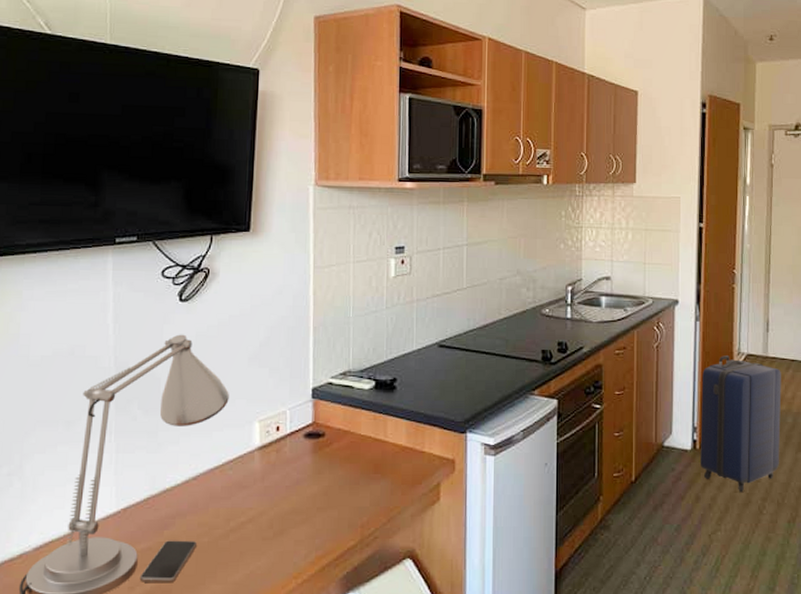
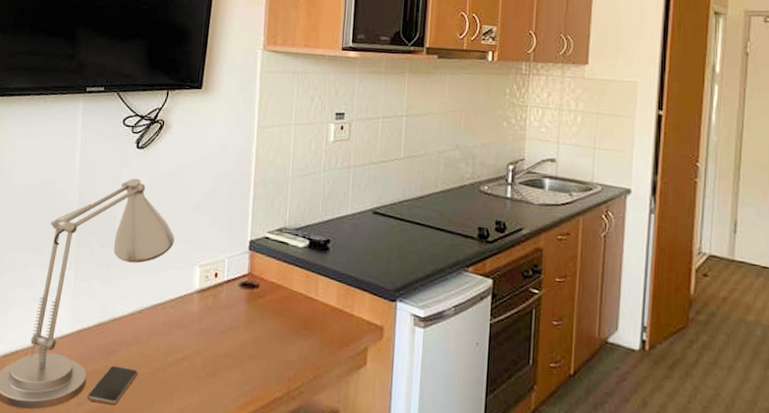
suitcase: present [700,355,782,493] -> none [650,253,750,405]

